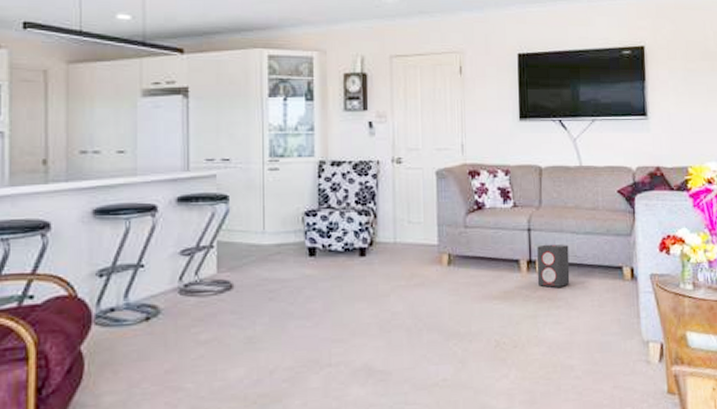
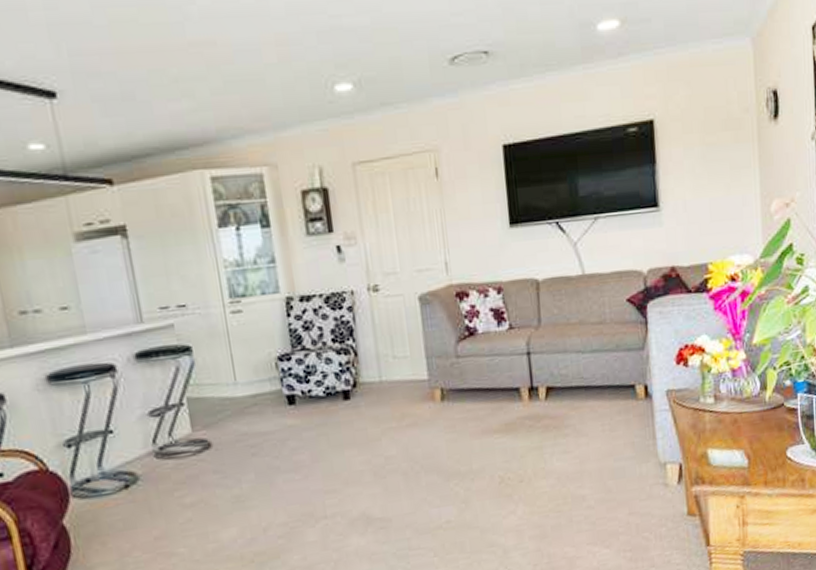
speaker: present [537,244,570,287] -> none [539,366,577,415]

